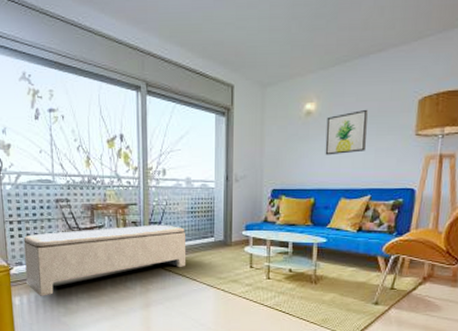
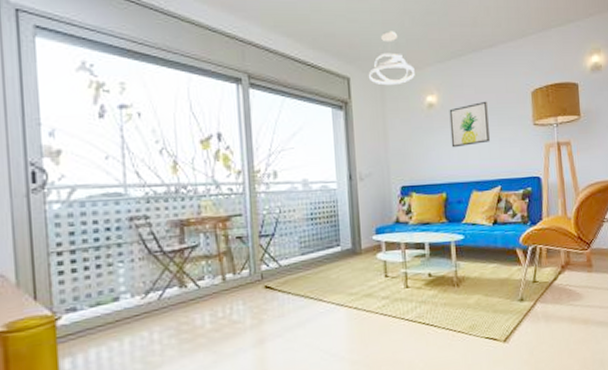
bench: present [23,224,185,297] -> none [79,237,308,353]
pendant light: none [251,37,297,93] -> present [368,31,415,86]

